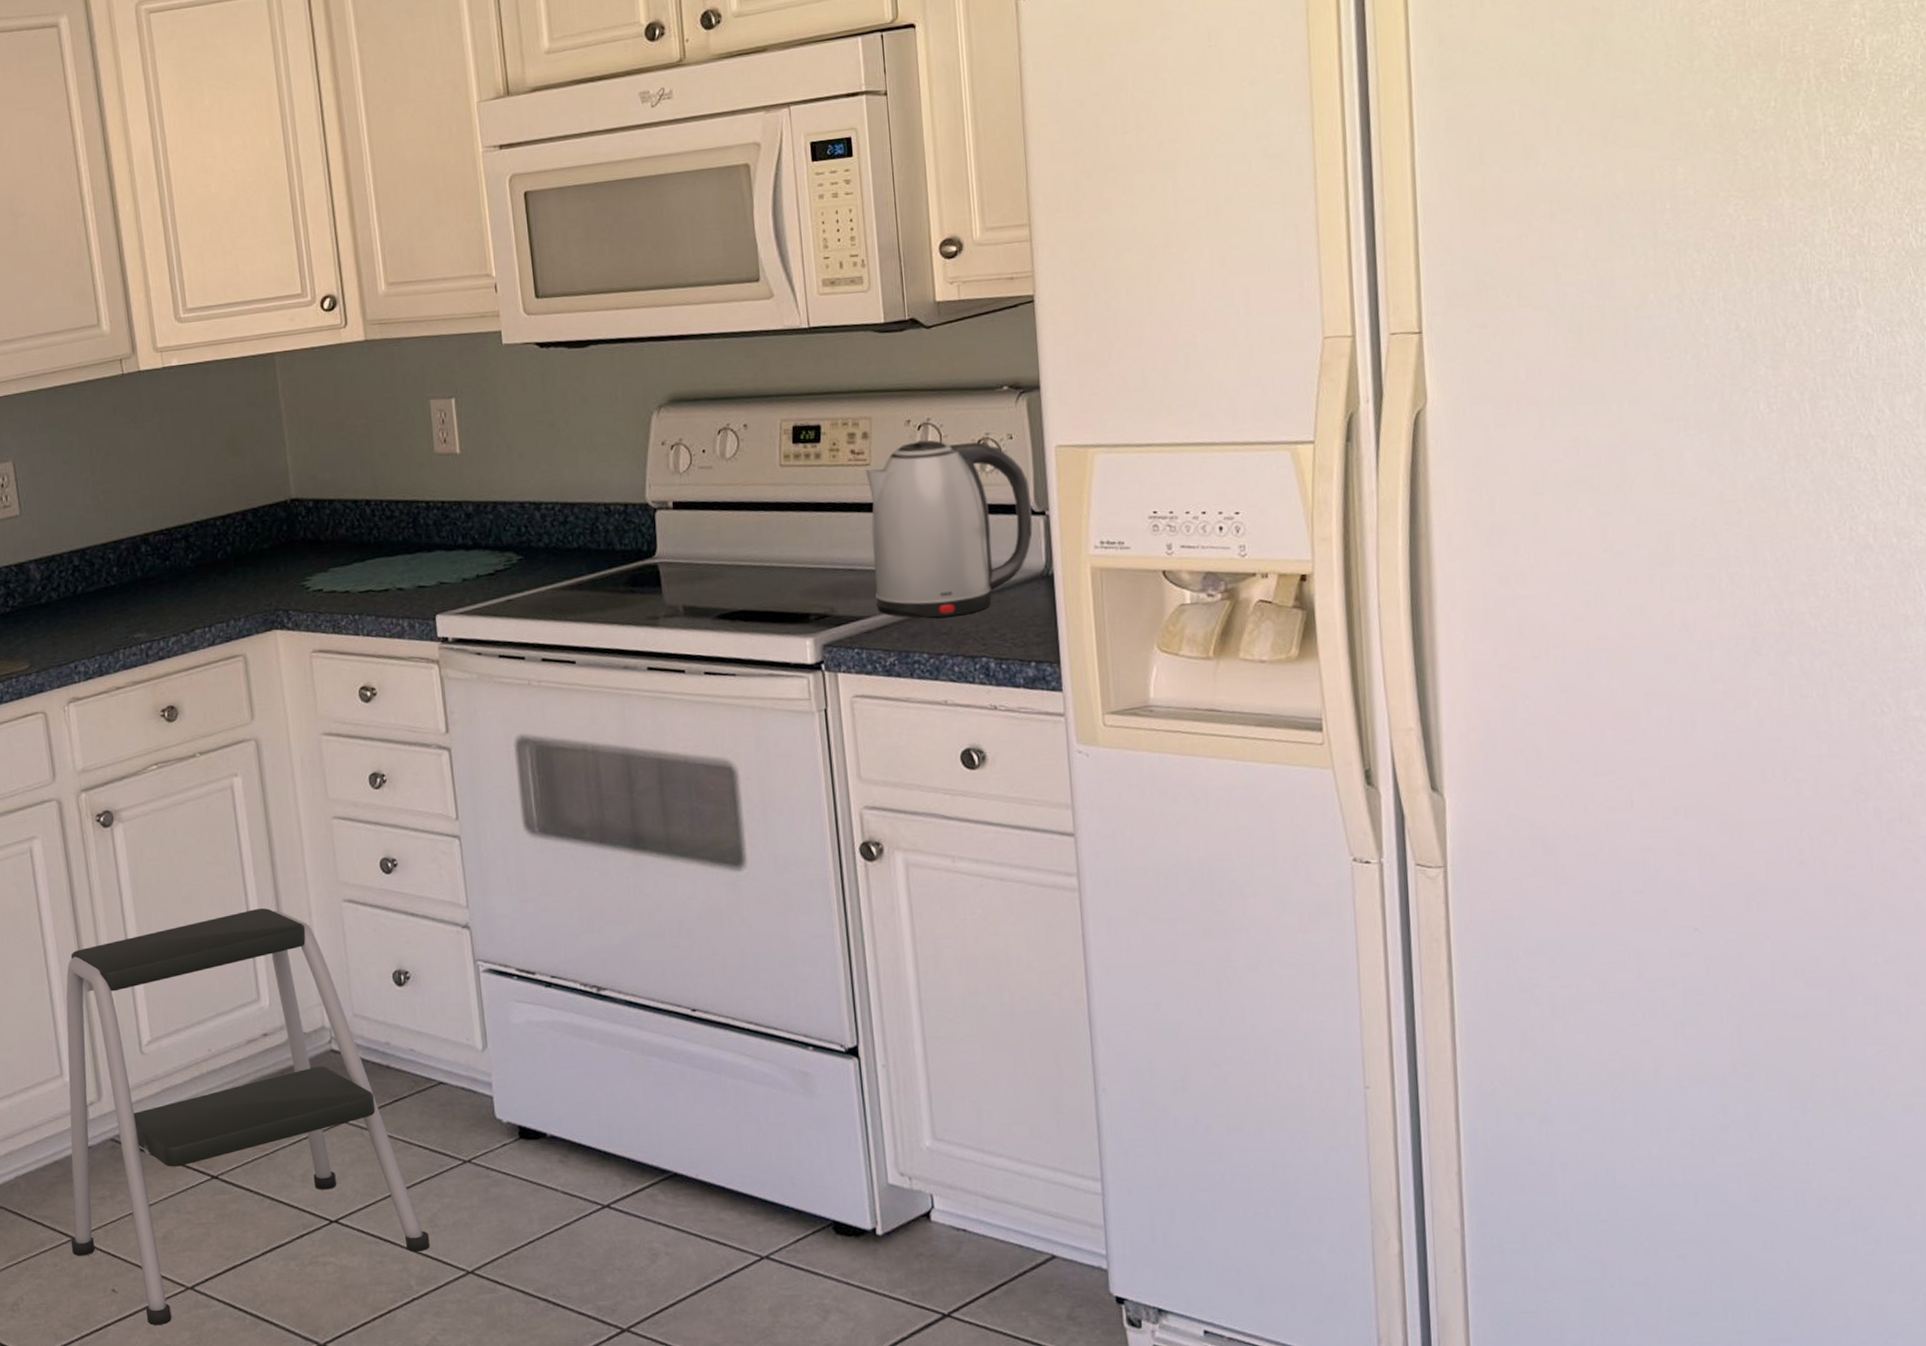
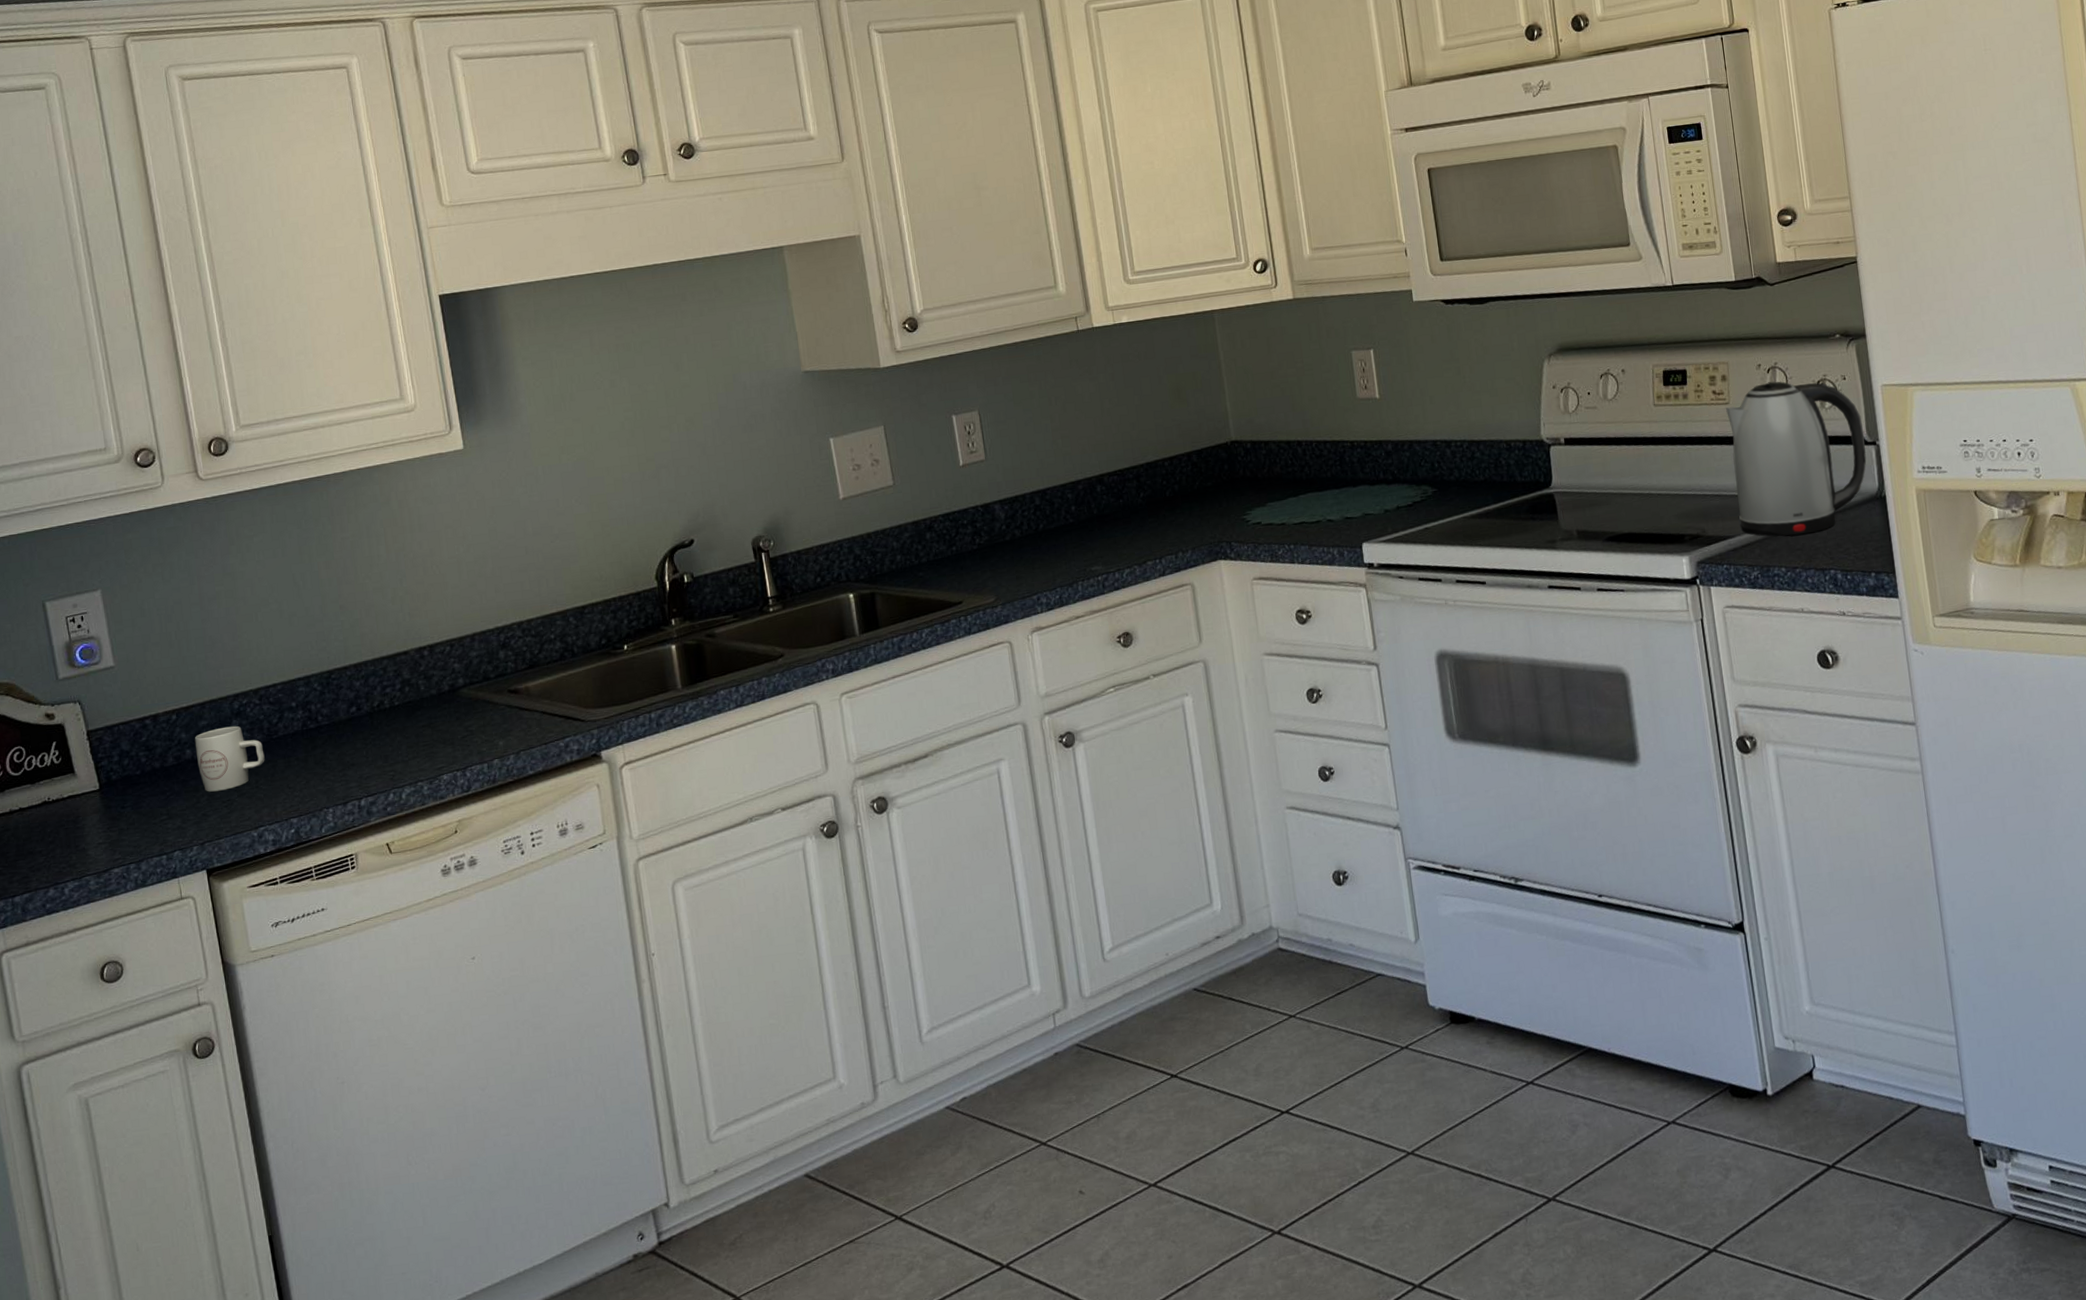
step stool: present [66,908,430,1326] -> none [1032,817,1374,1224]

